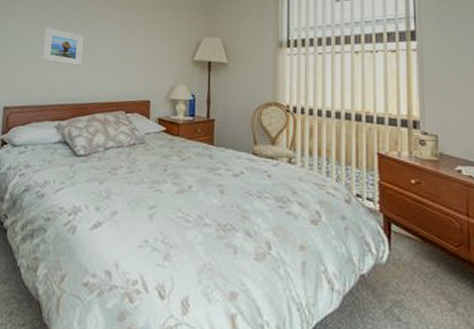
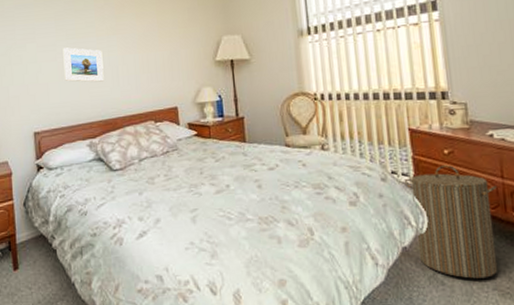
laundry hamper: none [368,194,462,319] -> present [404,164,498,279]

